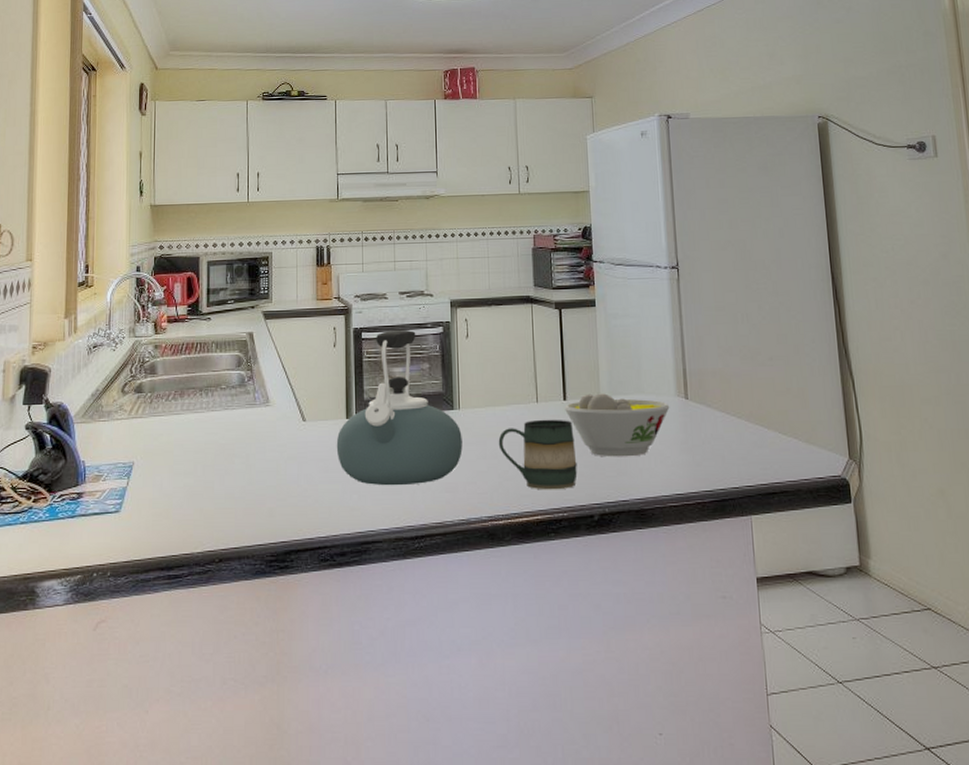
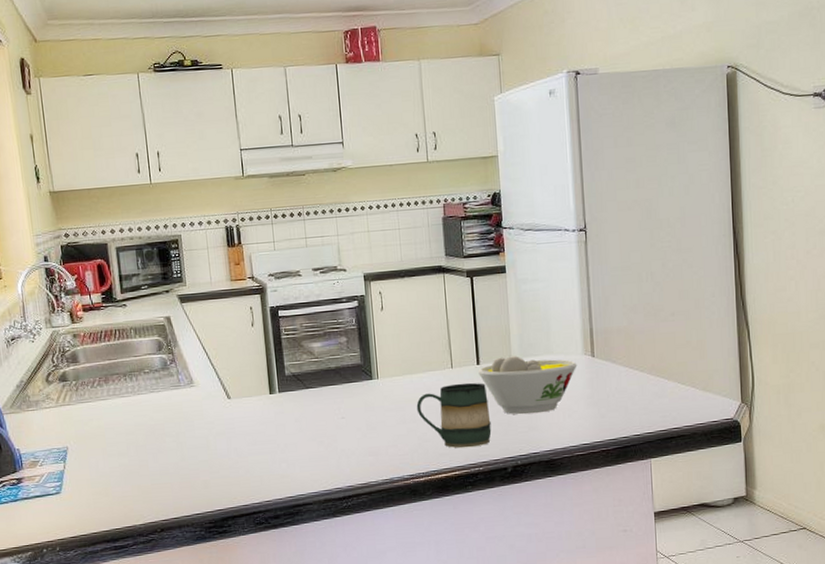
kettle: present [336,329,463,486] -> none [262,305,383,454]

